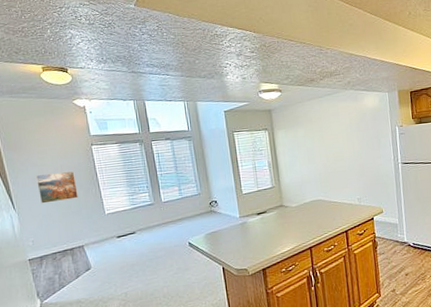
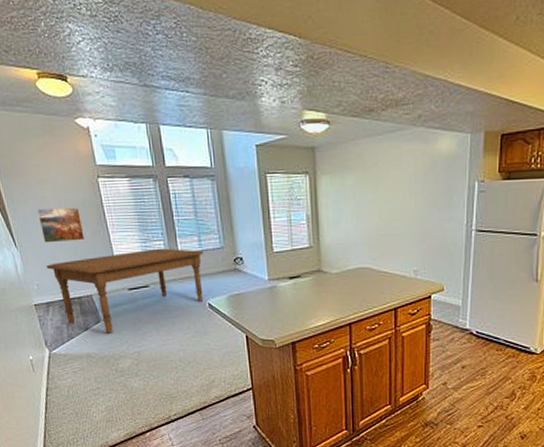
dining table: none [41,197,184,279] -> present [46,248,204,334]

